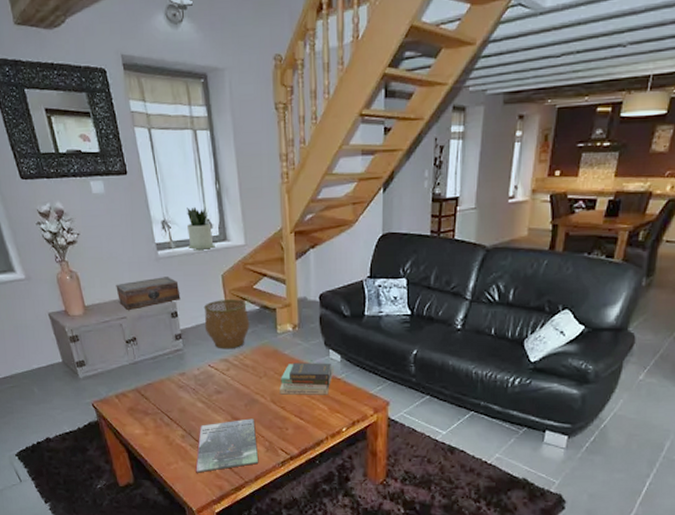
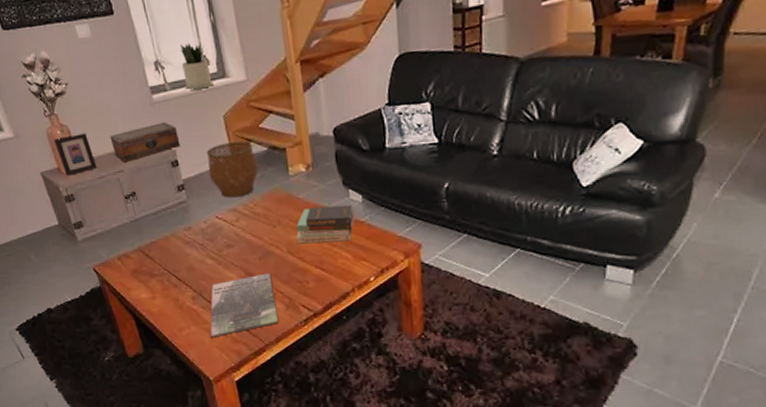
picture frame: none [63,280,102,318] -> present [54,133,97,176]

